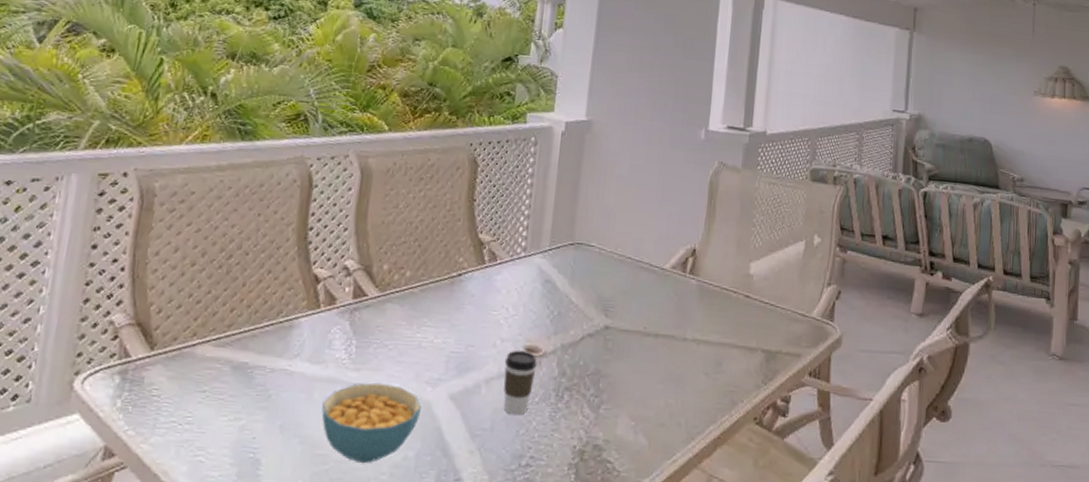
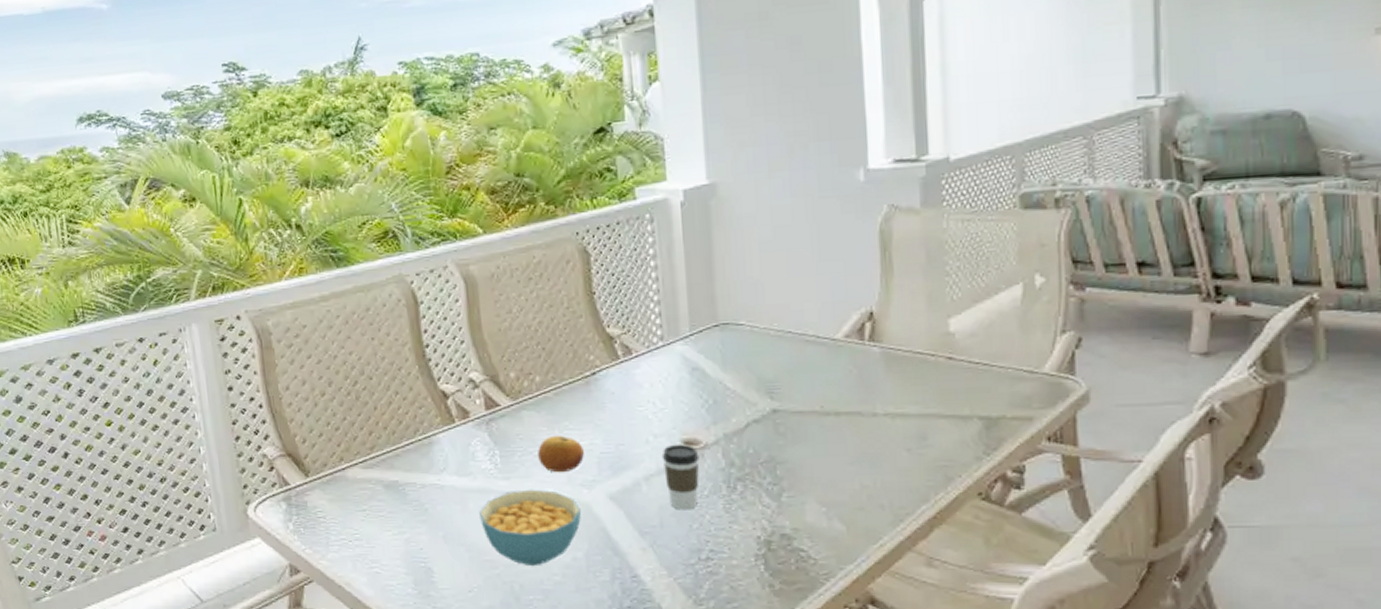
fruit: none [392,330,436,369] -> present [538,435,584,473]

